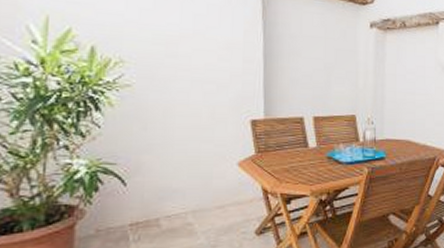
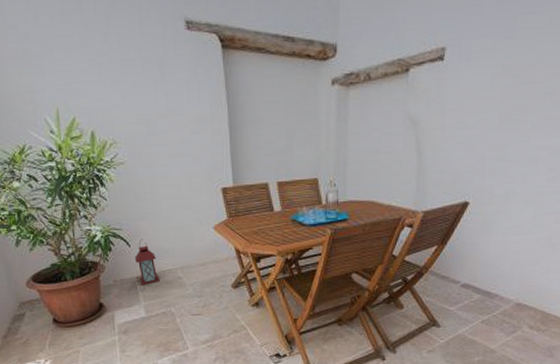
lantern: none [131,176,162,235] -> present [135,239,160,285]

